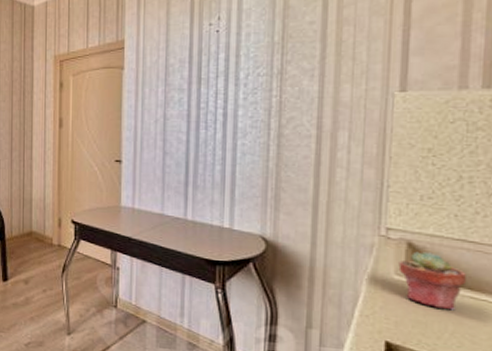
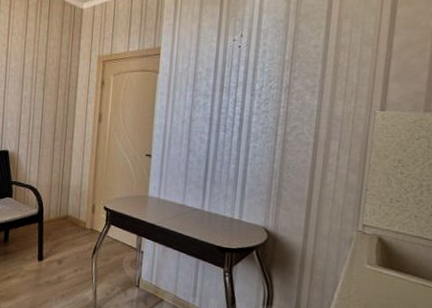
potted succulent: present [398,251,466,311] -> none [370,245,420,296]

